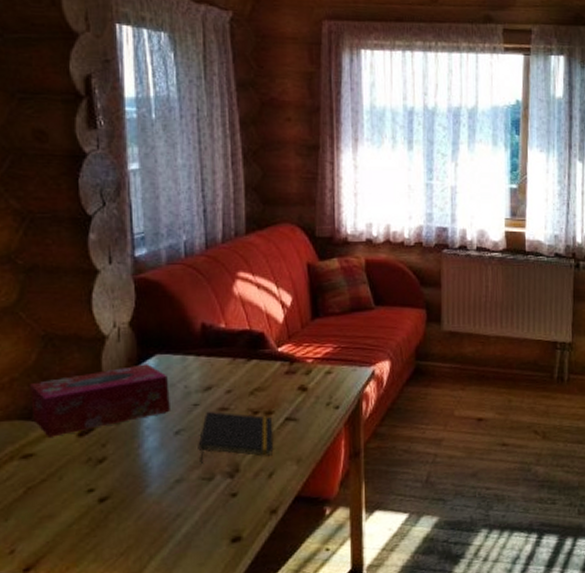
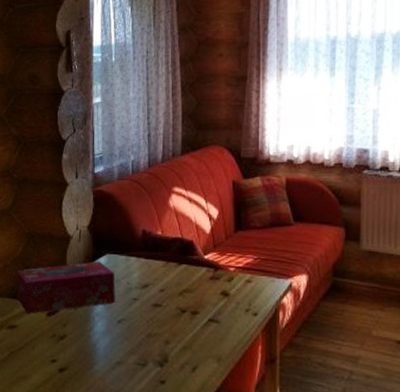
notepad: present [198,411,274,463] -> none [135,305,198,352]

